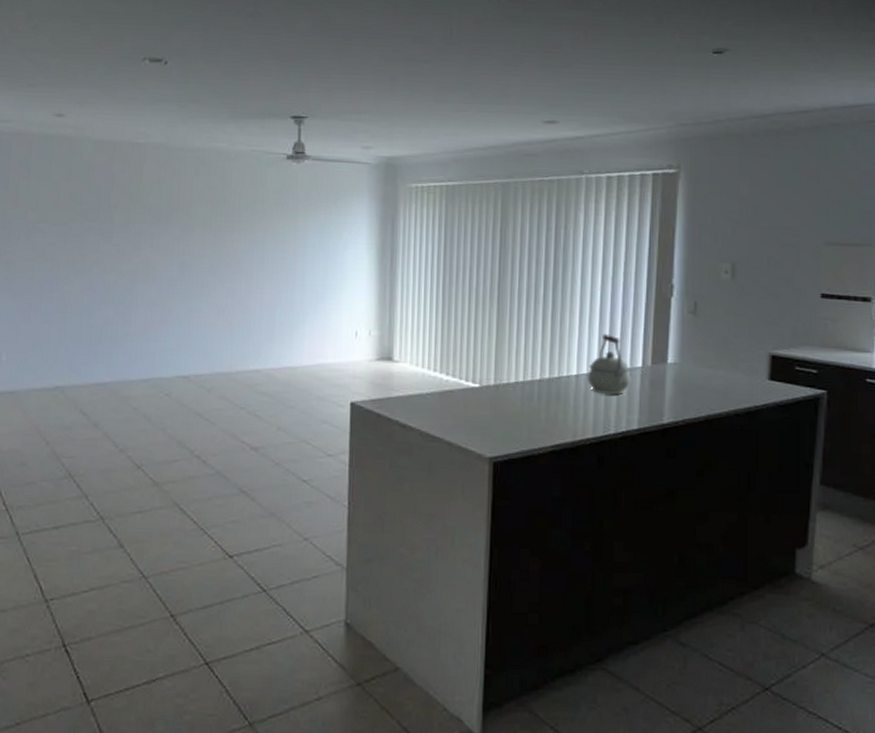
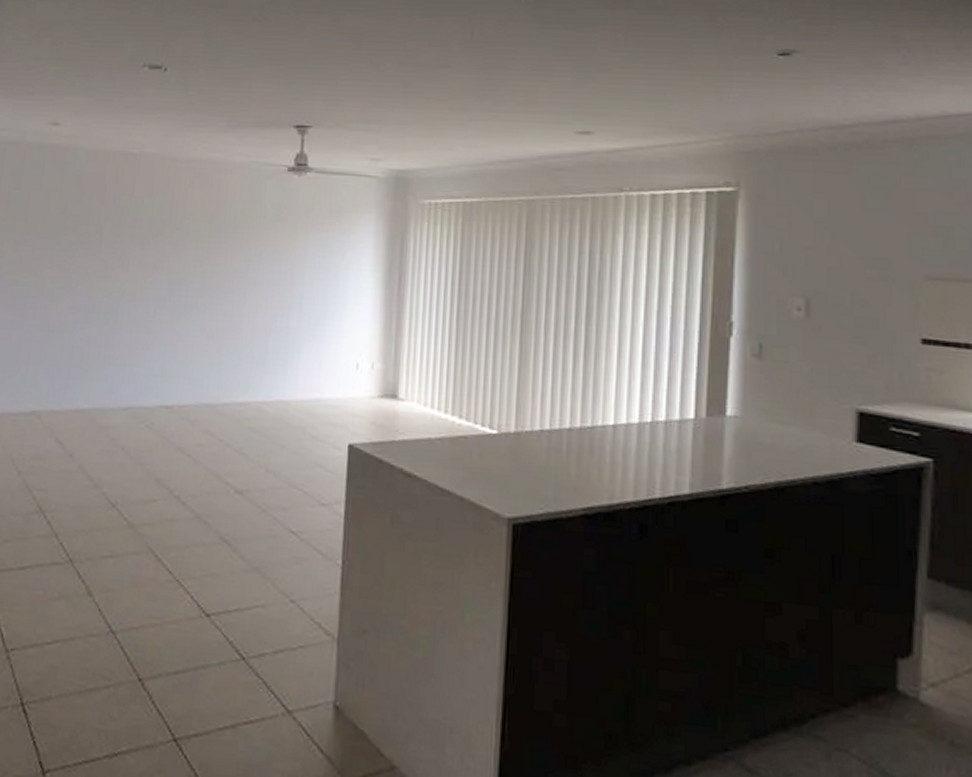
kettle: present [586,333,631,395] -> none [626,377,681,452]

